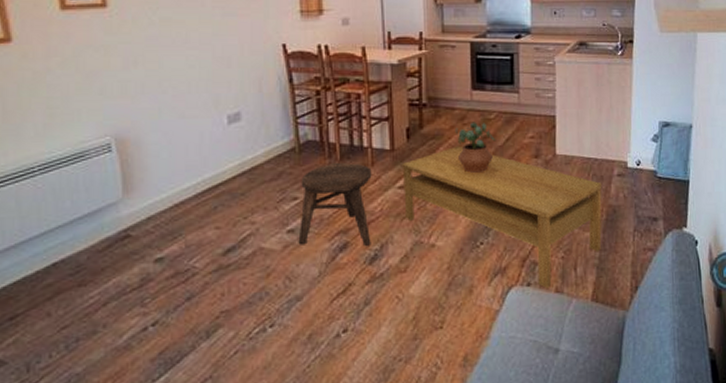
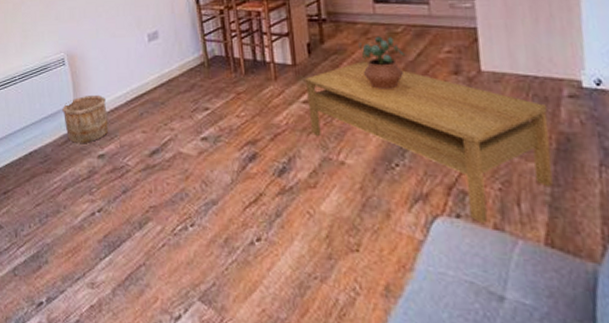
wooden bucket: none [104,187,171,247] -> present [61,94,109,143]
stool: present [298,163,372,246] -> none [211,77,279,158]

